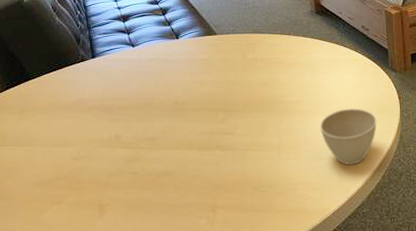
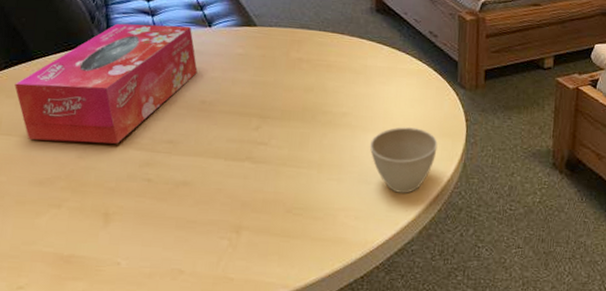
tissue box: none [16,40,170,148] -> present [14,23,198,144]

